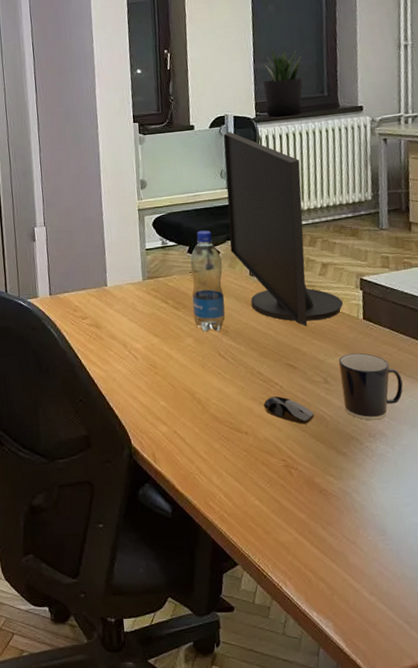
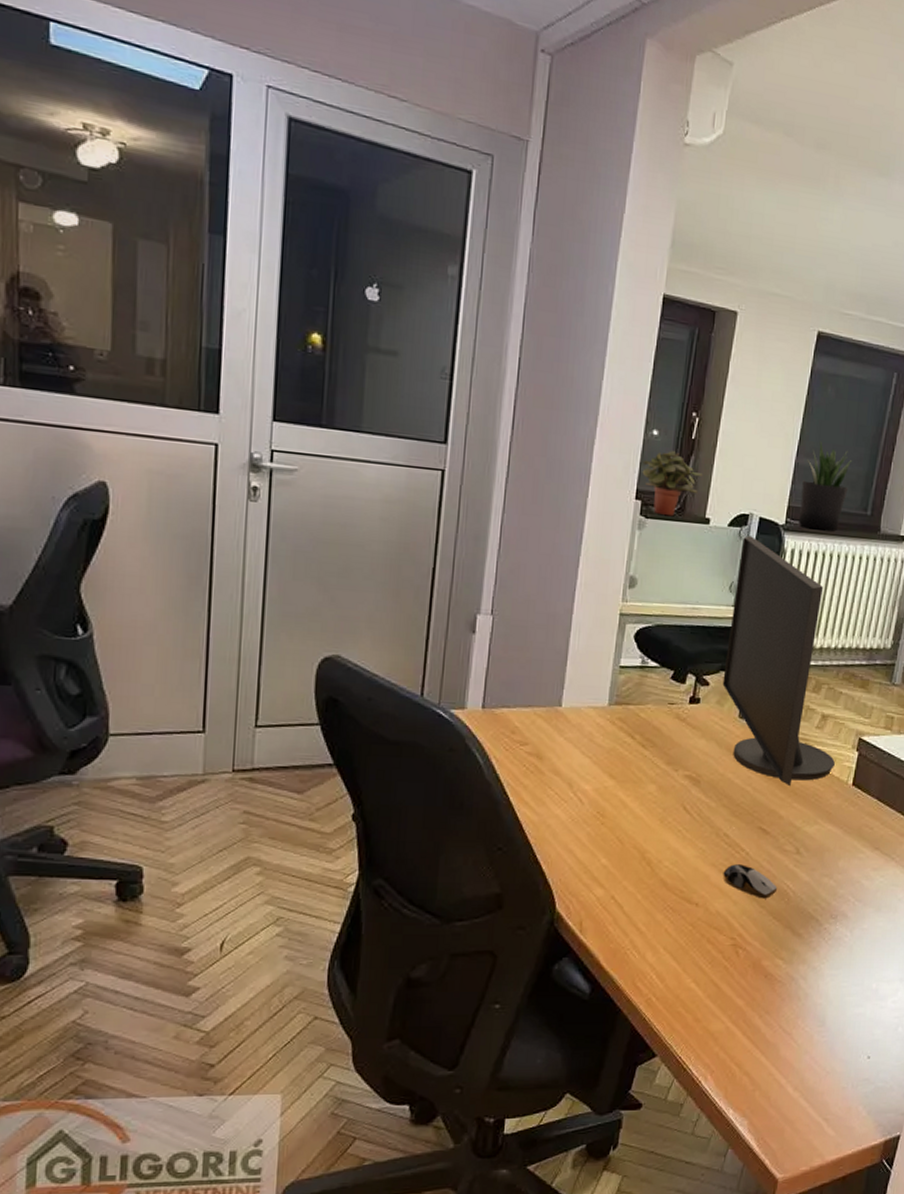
potted plant: none [134,81,182,130] -> present [642,451,704,517]
bottle: present [190,230,226,332] -> none [662,653,710,780]
mug: present [338,353,403,421] -> none [811,822,878,900]

